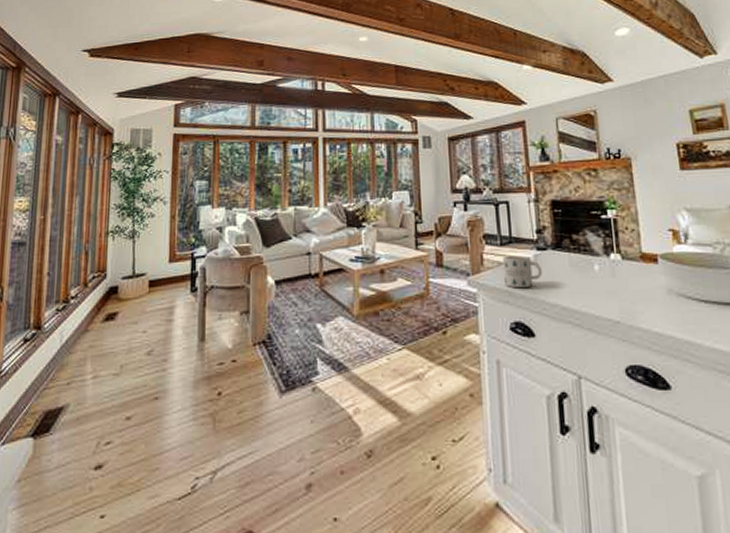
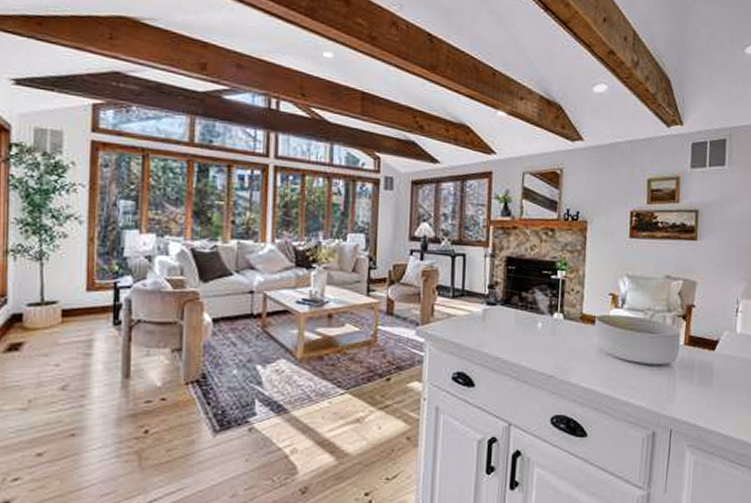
mug: present [502,255,543,289] -> none [451,308,490,341]

